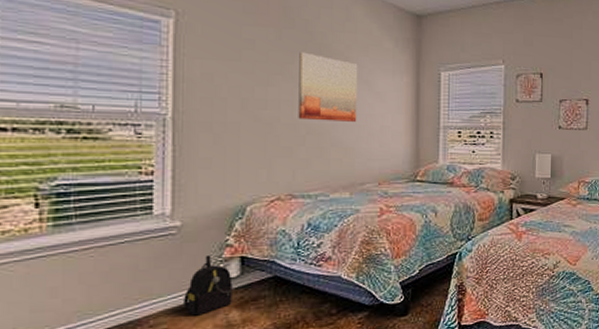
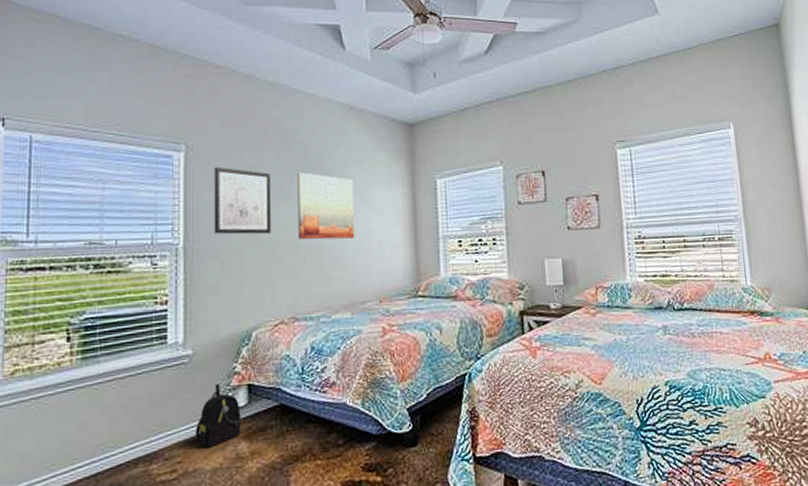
wall art: none [206,37,270,111] -> present [214,166,271,235]

